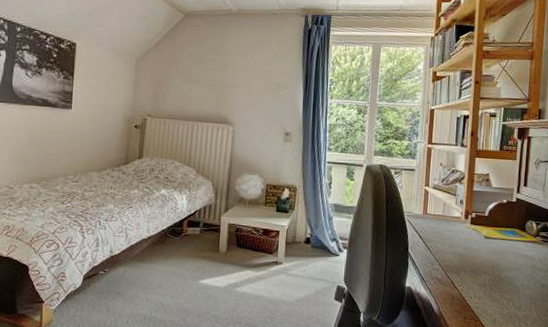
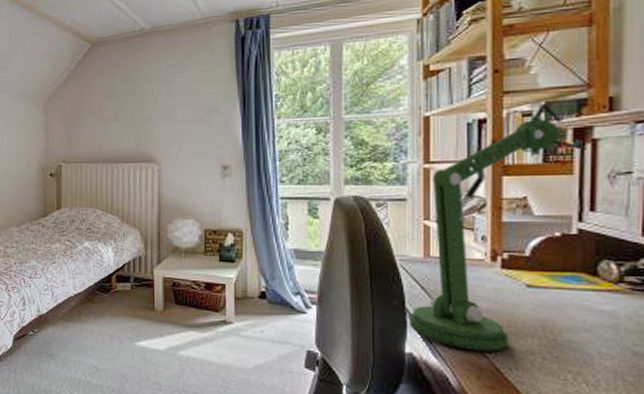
desk lamp: none [409,109,525,285] -> present [409,103,587,352]

